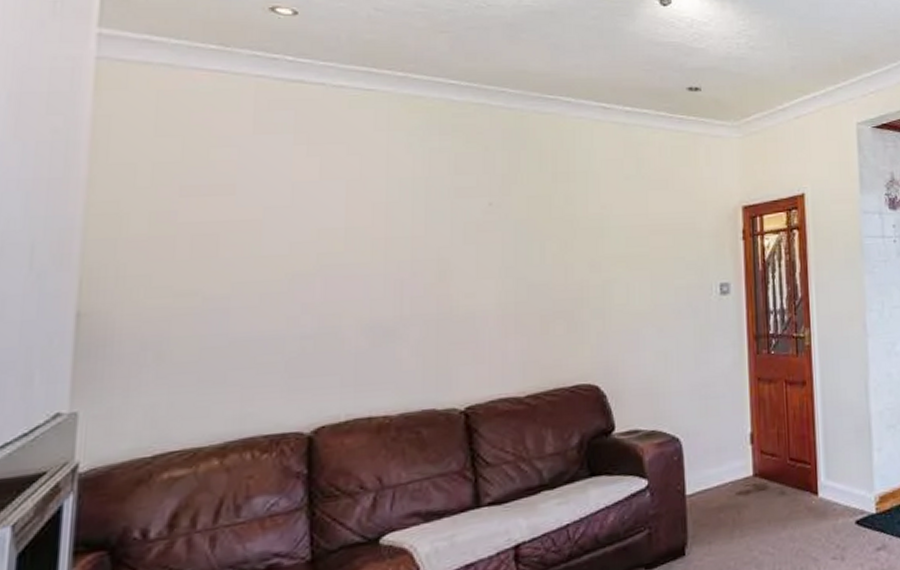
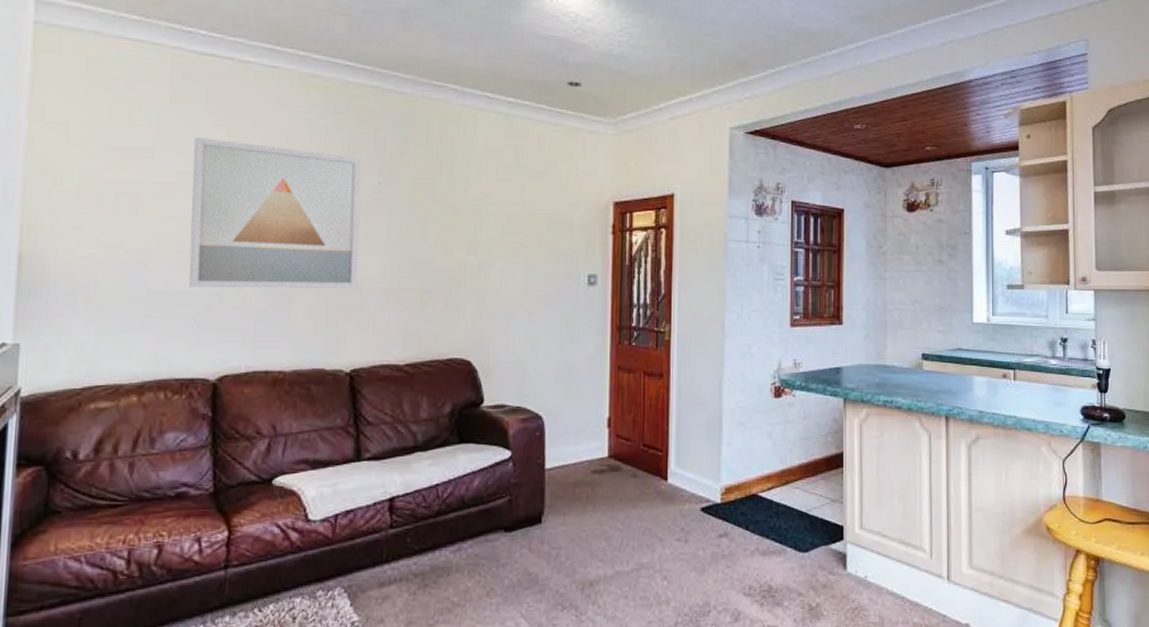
wall art: none [278,169,470,332] -> present [189,138,361,289]

